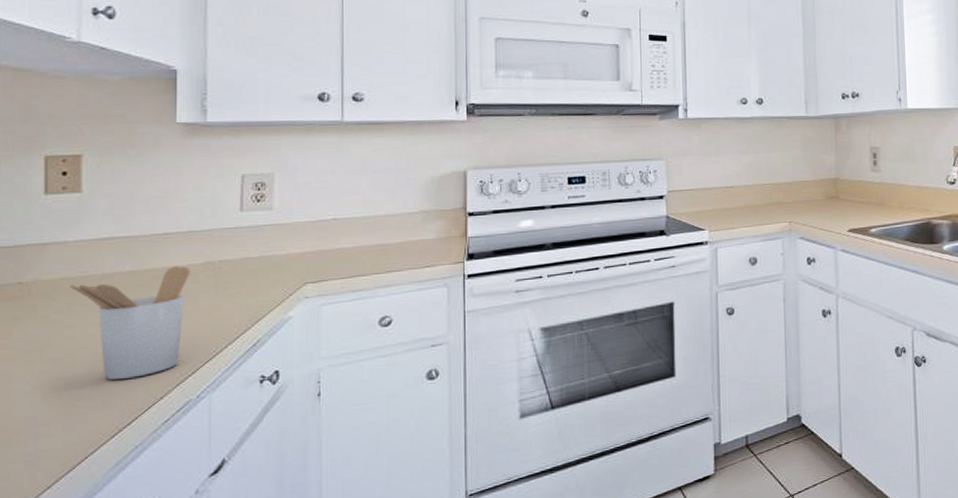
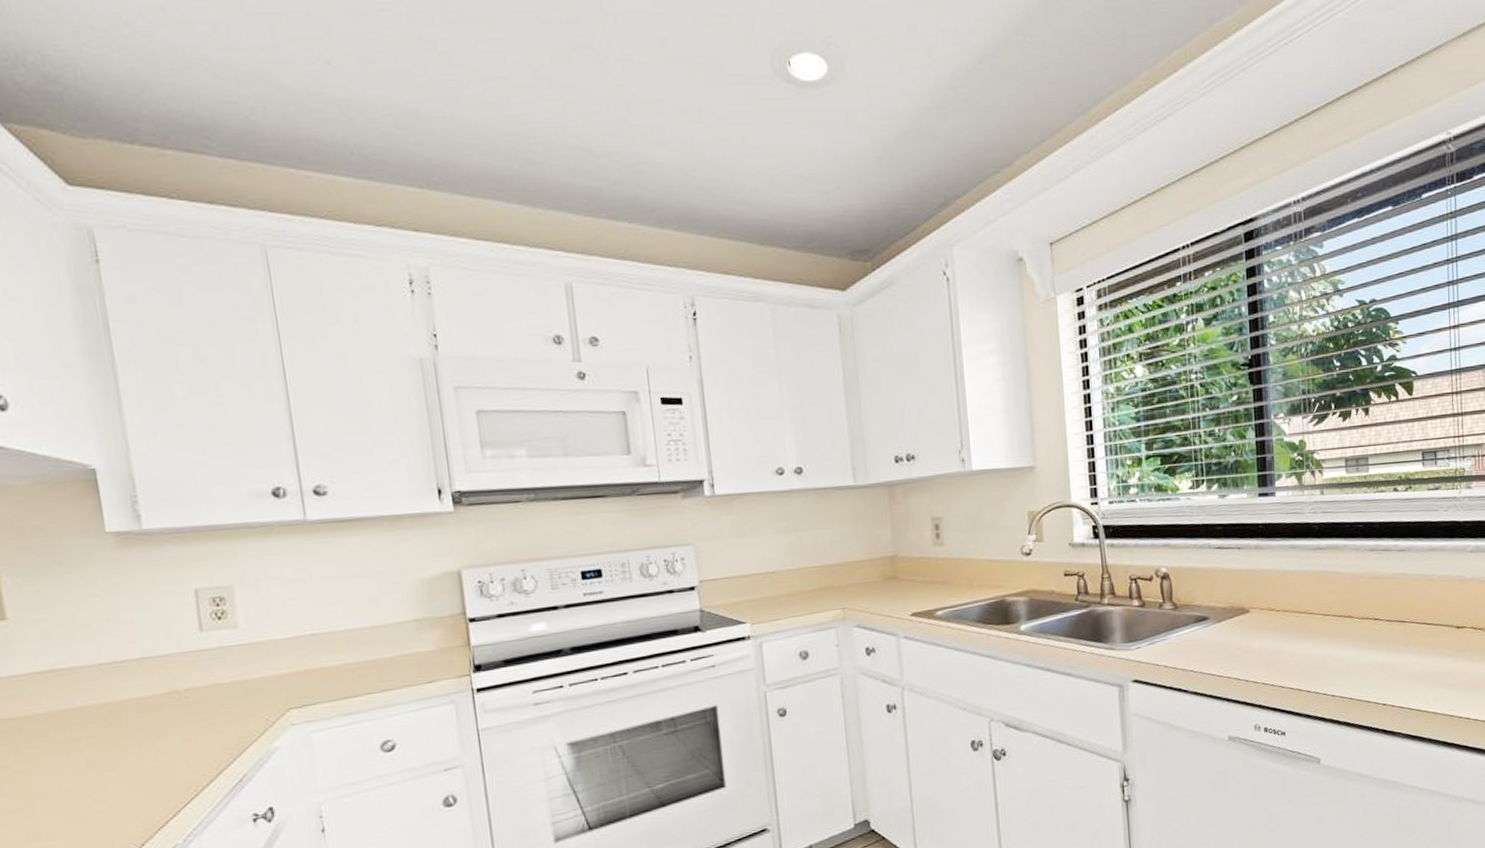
utensil holder: present [70,265,190,381] -> none [13,697,156,829]

